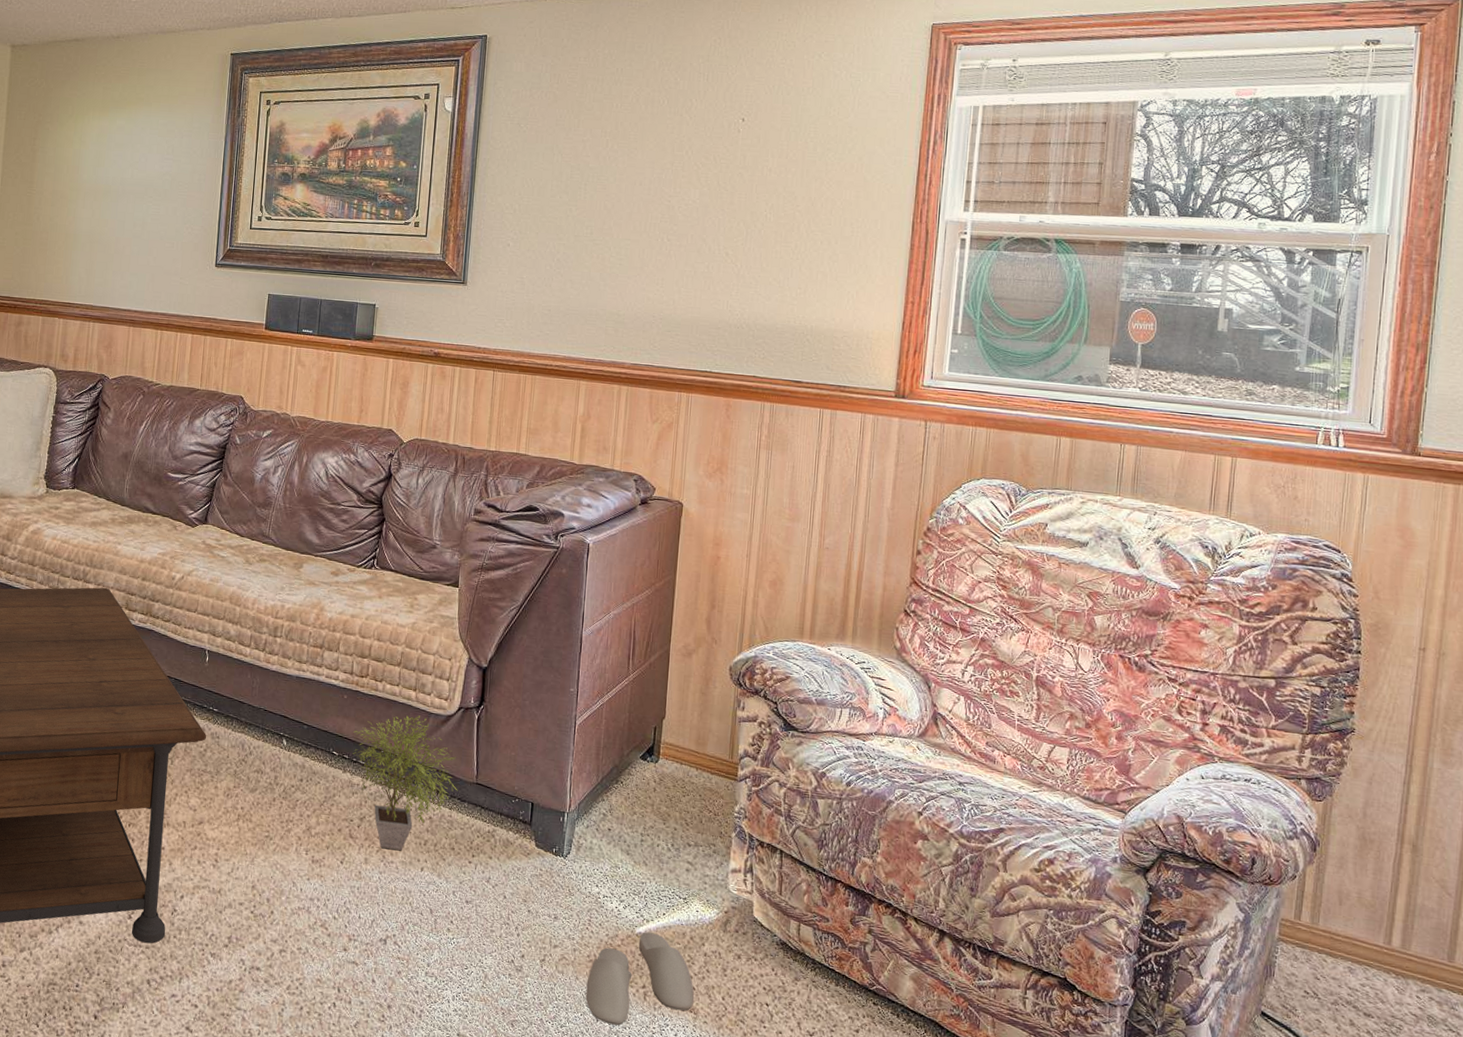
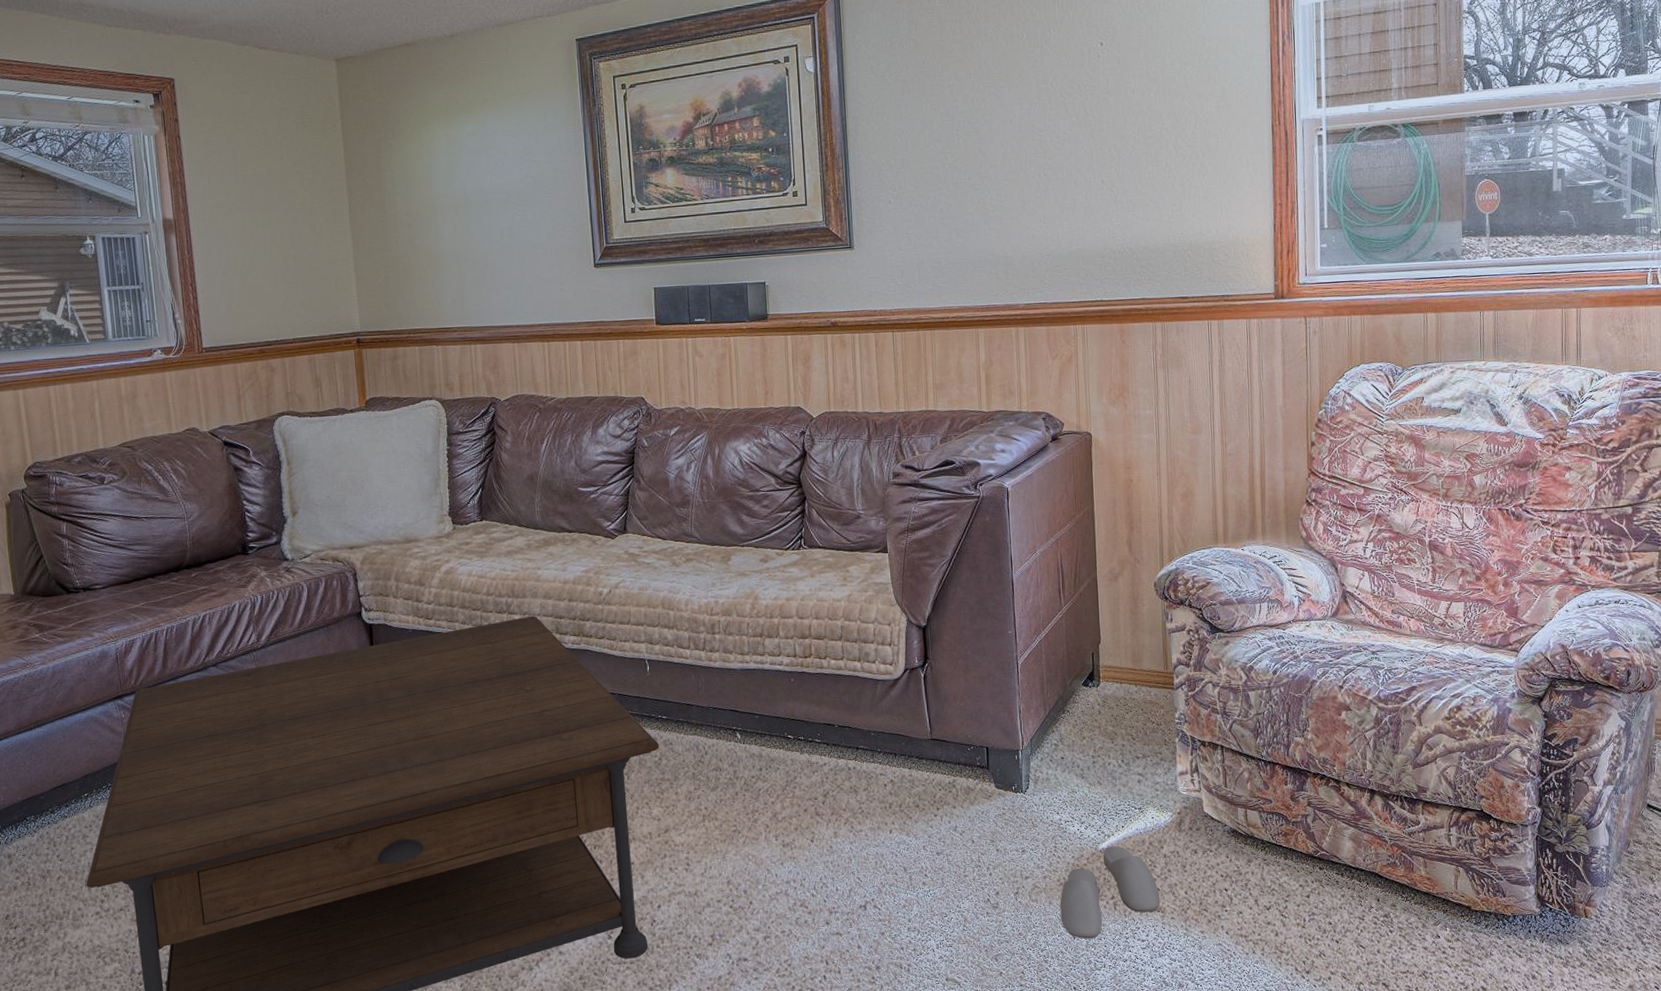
potted plant: present [352,715,458,851] -> none [805,684,915,820]

